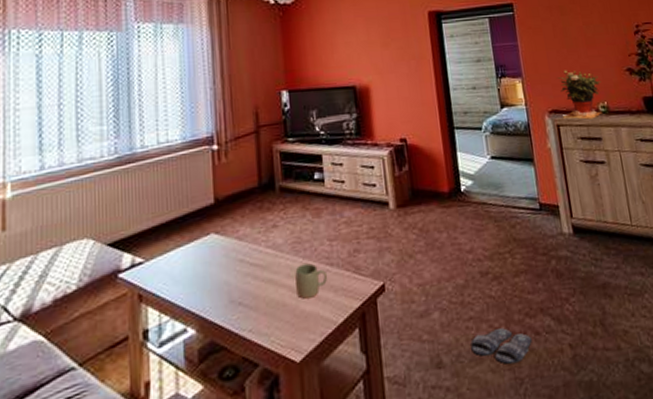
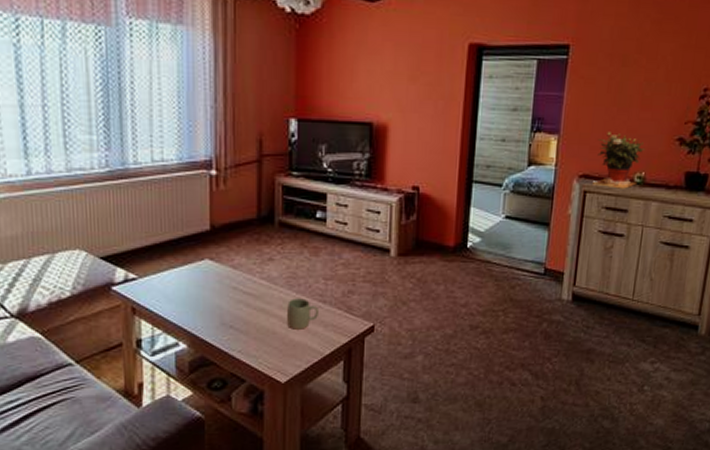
slippers: present [470,328,532,364] -> none [448,376,507,406]

